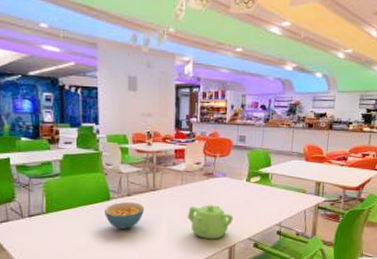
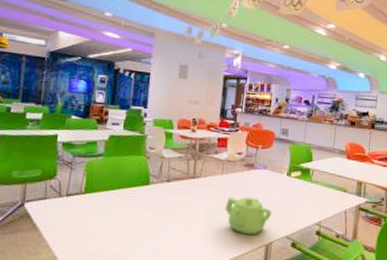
cereal bowl: present [105,202,145,229] -> none [142,188,183,217]

